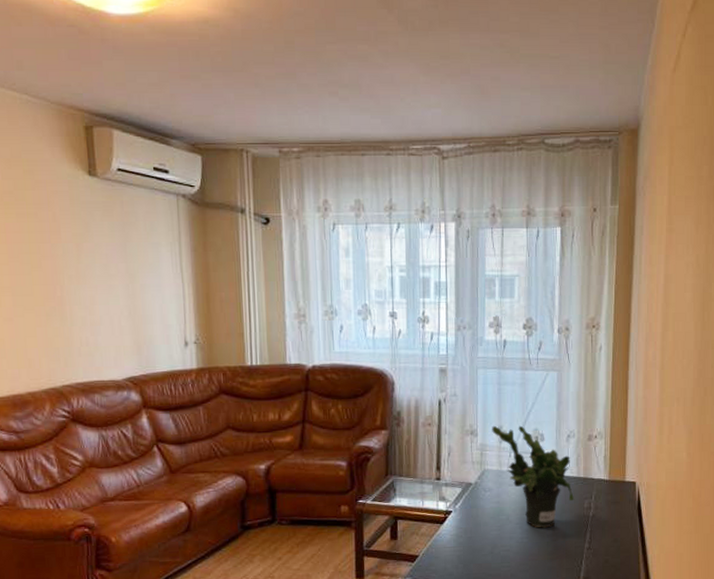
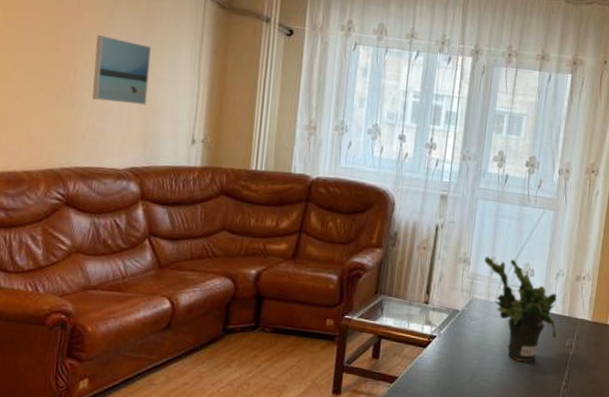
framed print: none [77,248,135,314] -> present [92,35,151,106]

